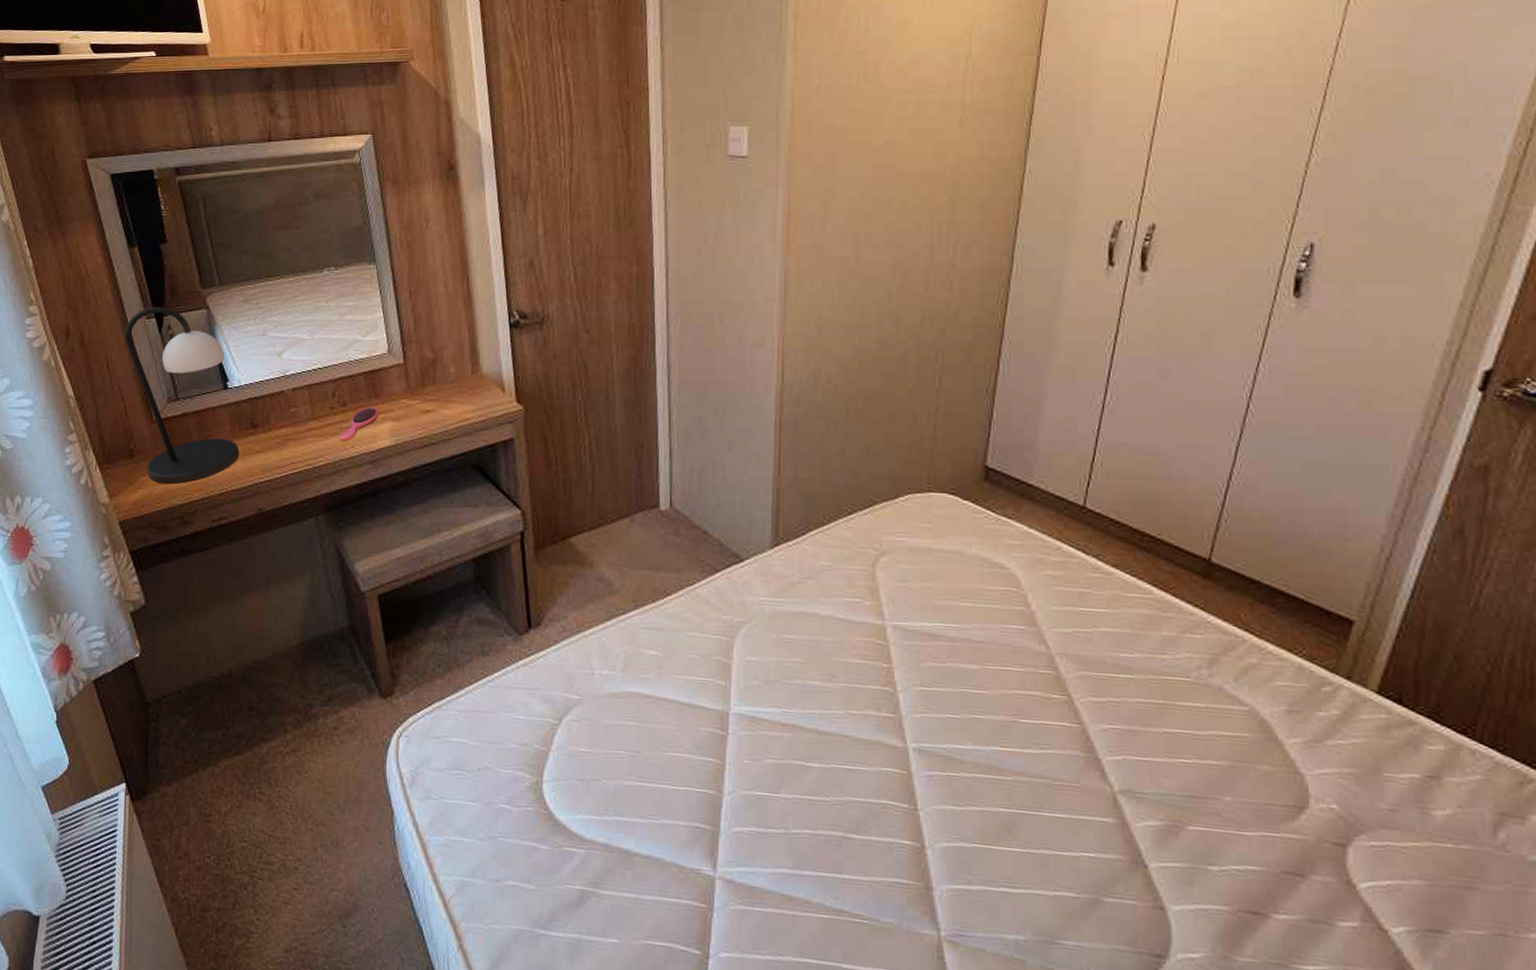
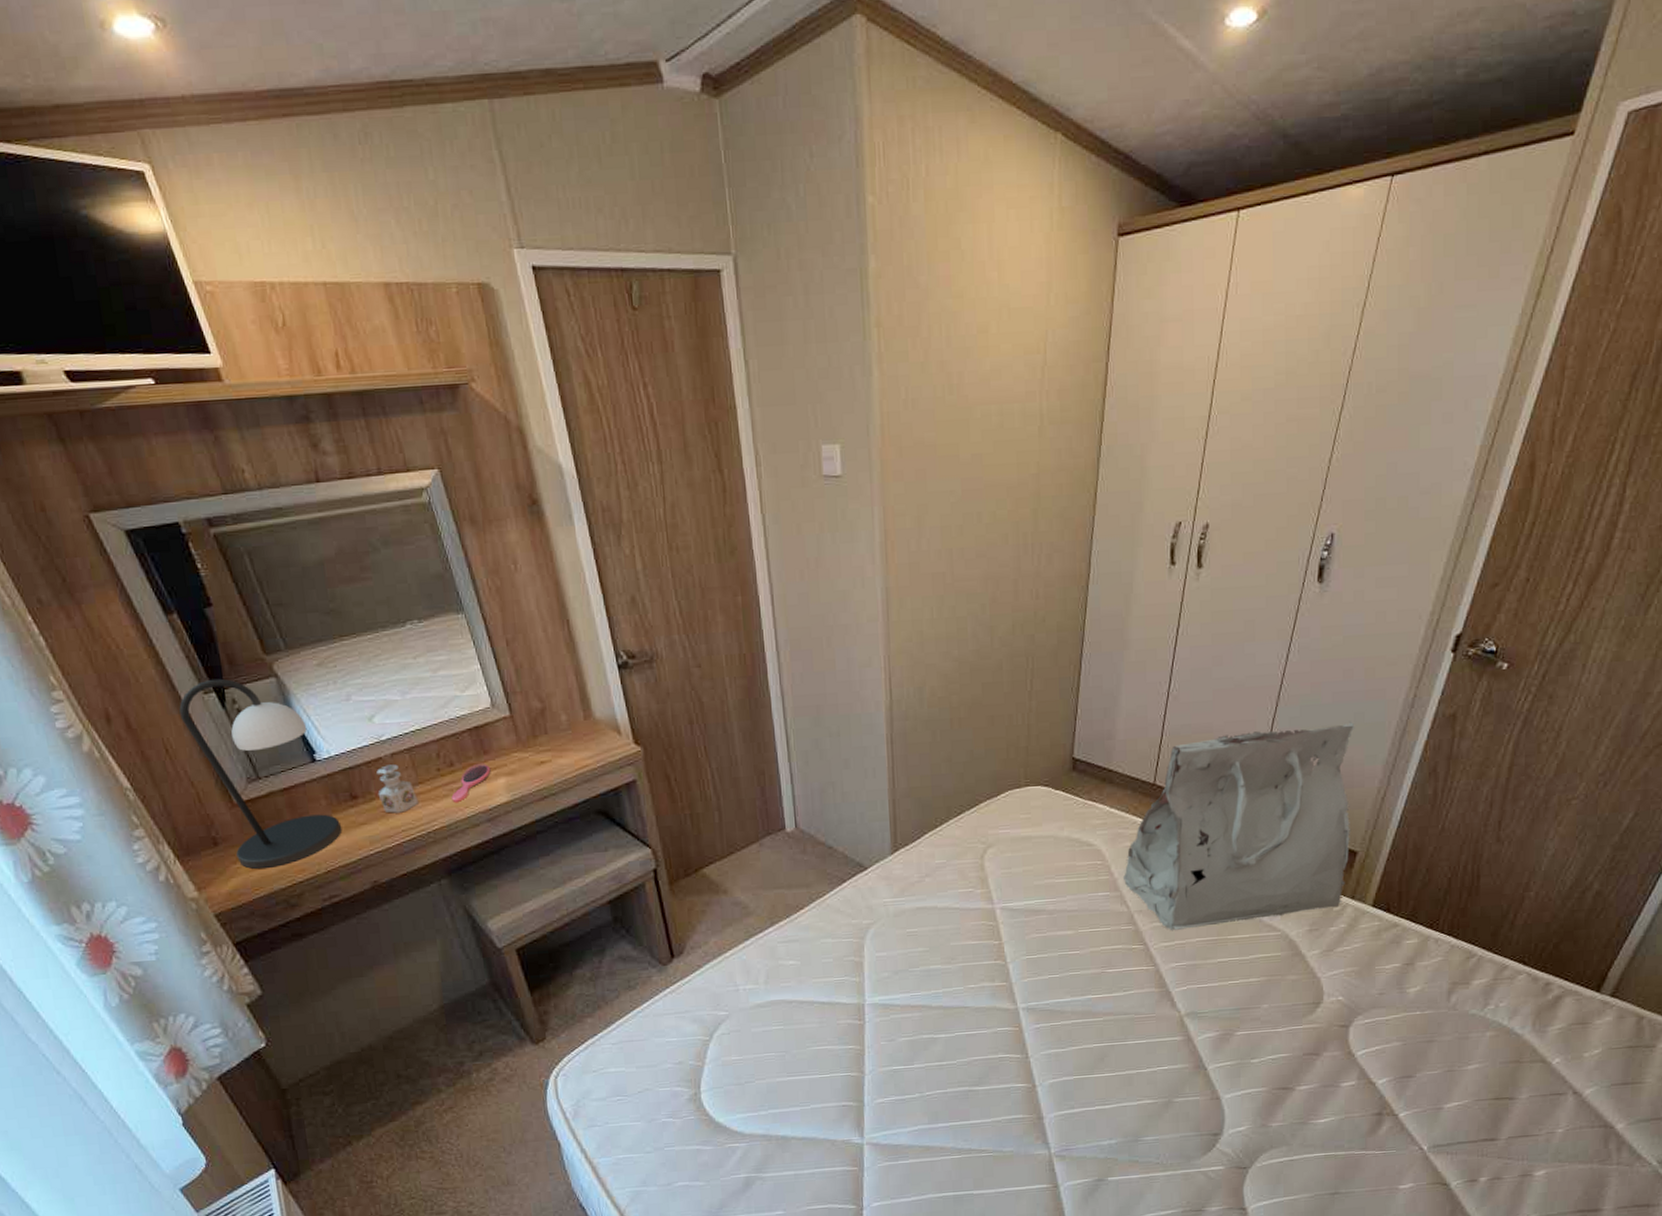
perfume bottle: none [275,399,310,446] -> present [376,764,418,813]
shopping bag: none [1043,459,1347,688] -> present [1124,721,1355,931]

